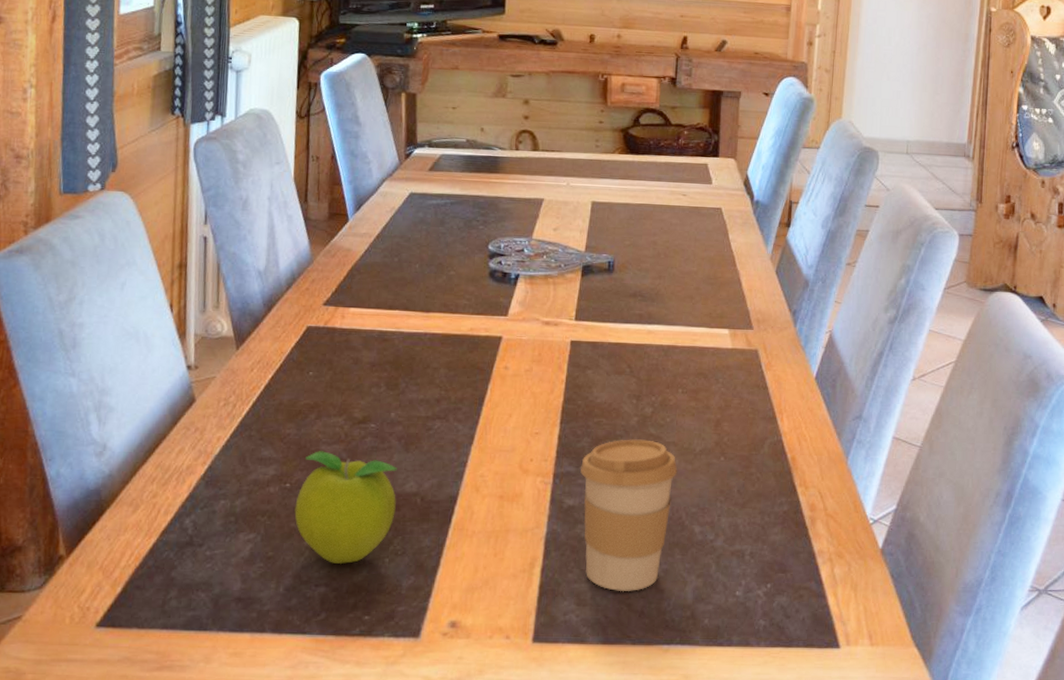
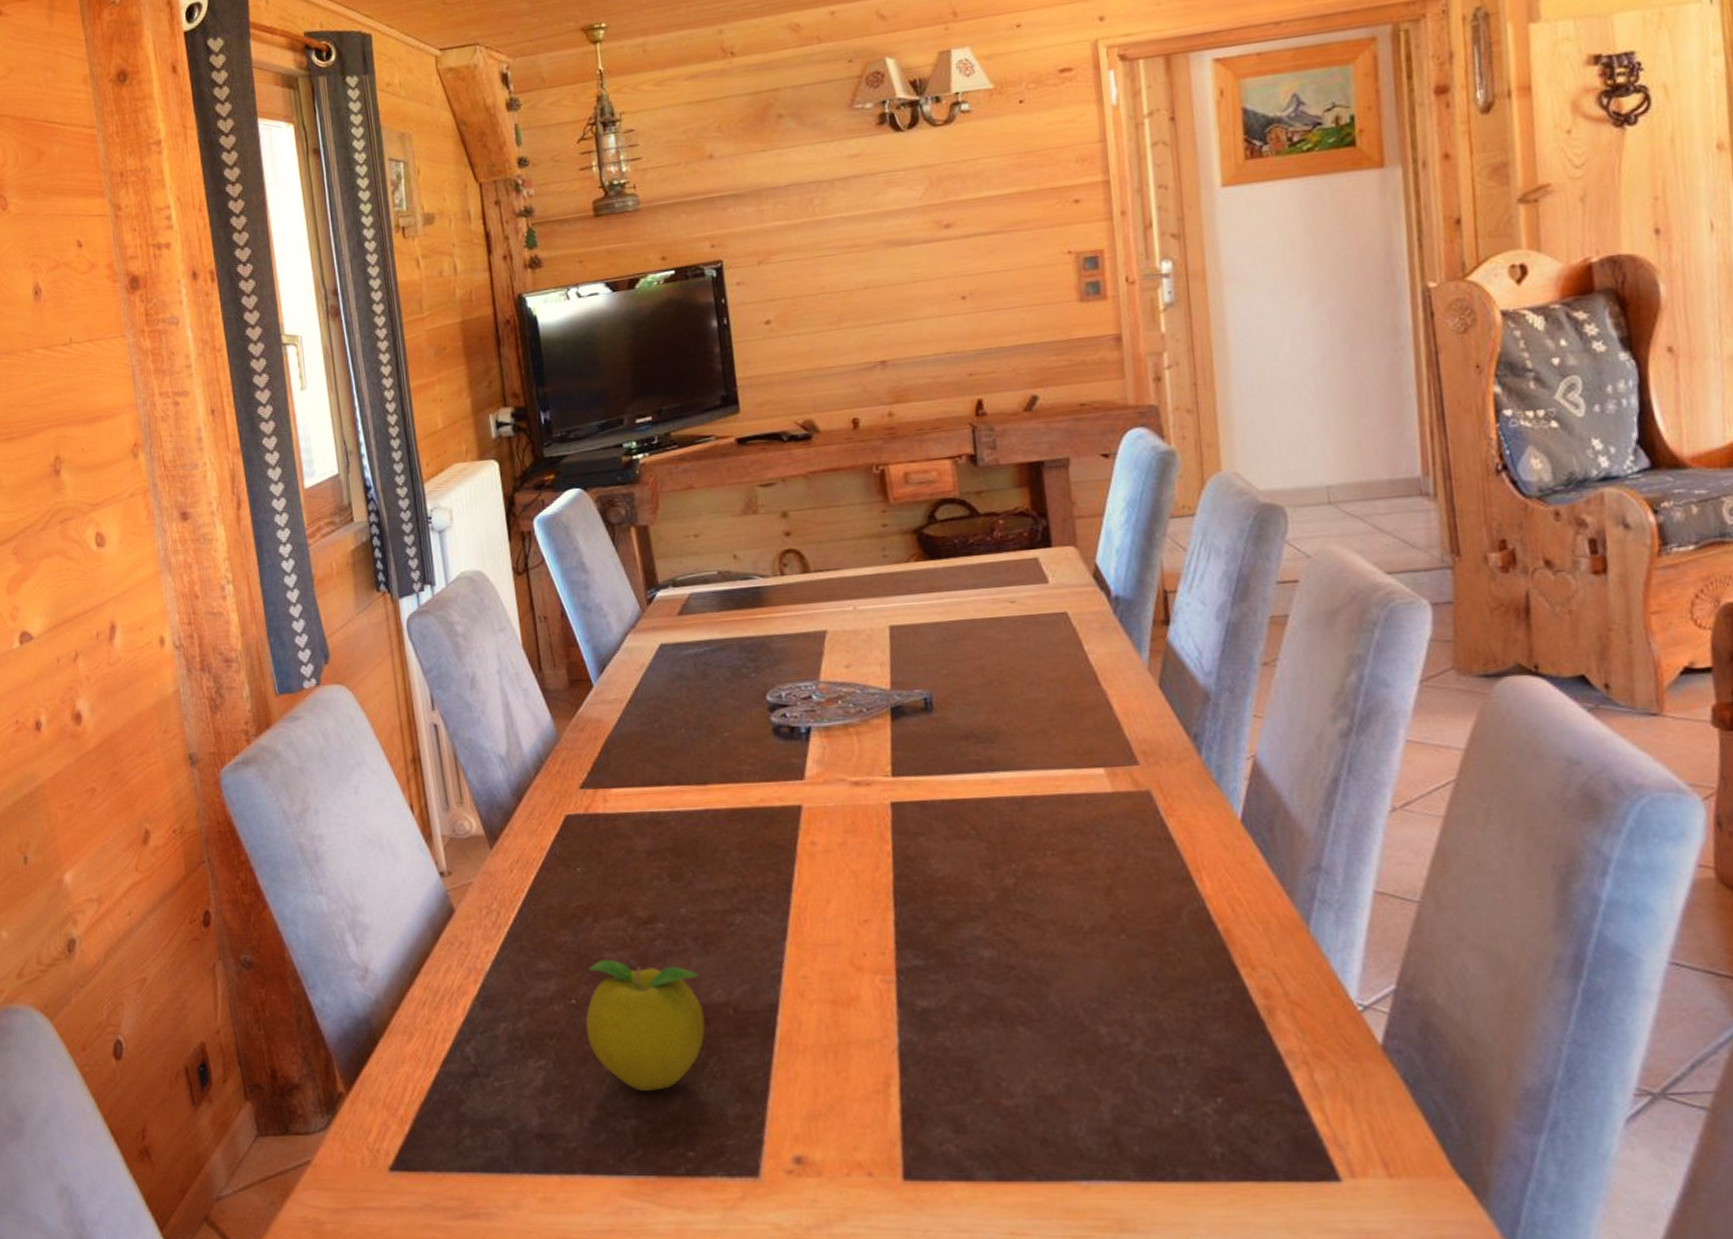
coffee cup: present [580,439,678,592] -> none [929,919,1063,1115]

